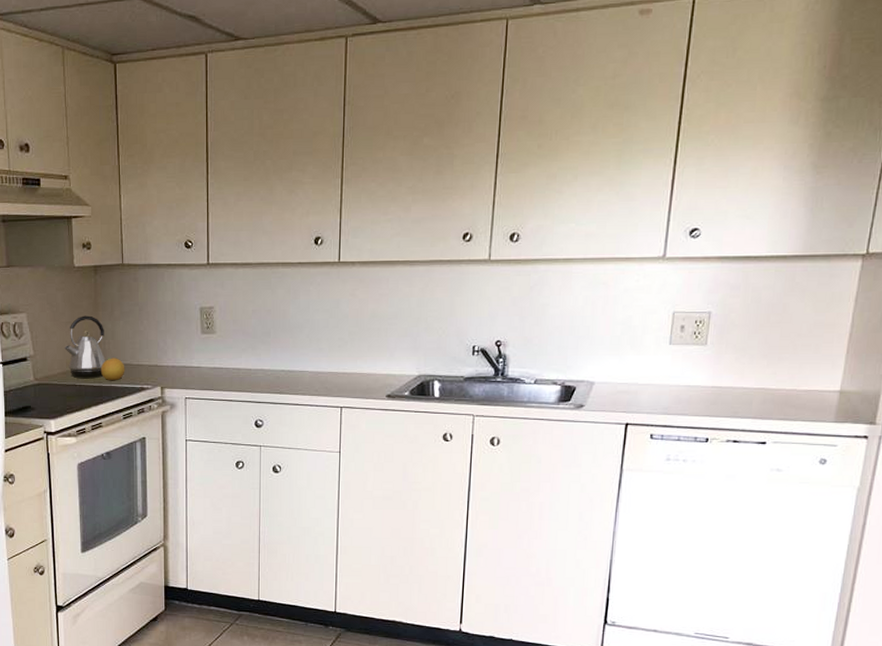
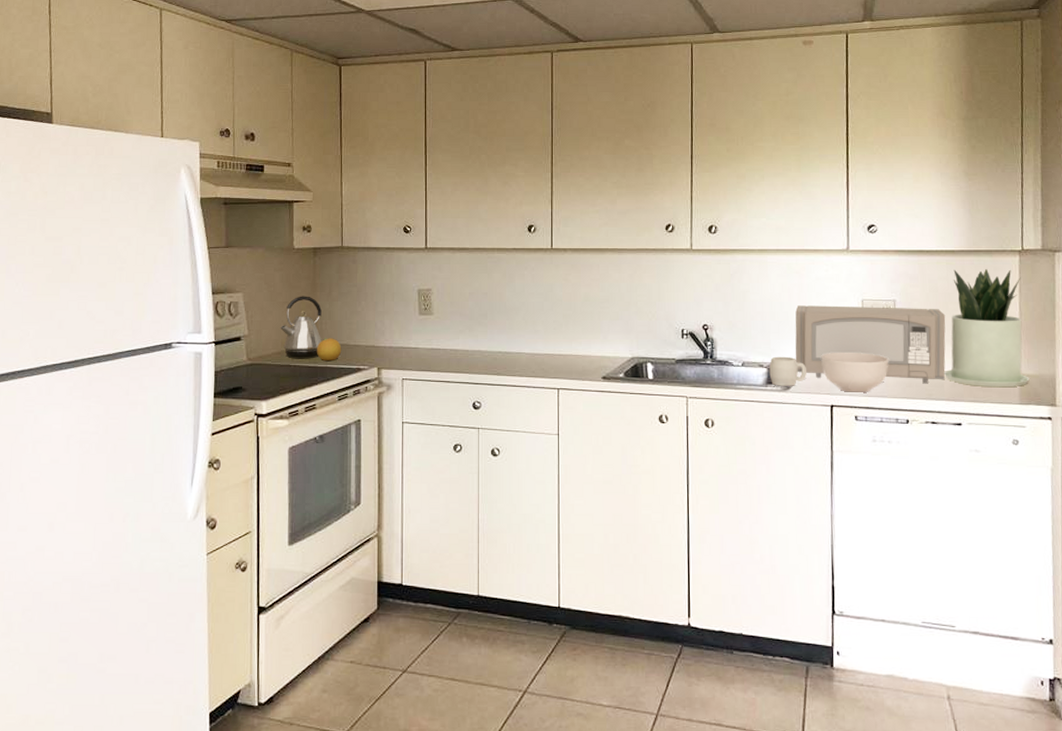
mug: none [563,373,603,404] -> present [769,356,806,386]
microwave: none [592,319,766,401] -> present [795,305,946,384]
bowl: none [620,368,695,410] -> present [821,352,889,392]
planter: none [754,276,860,405] -> present [943,269,1030,388]

